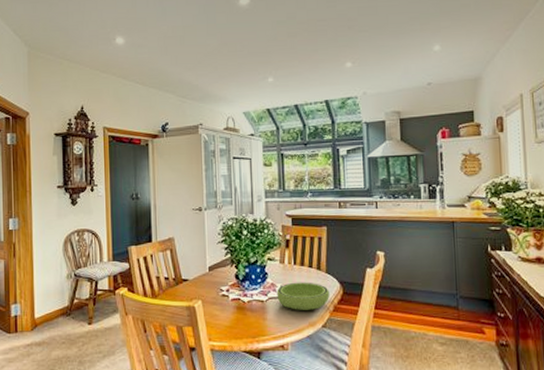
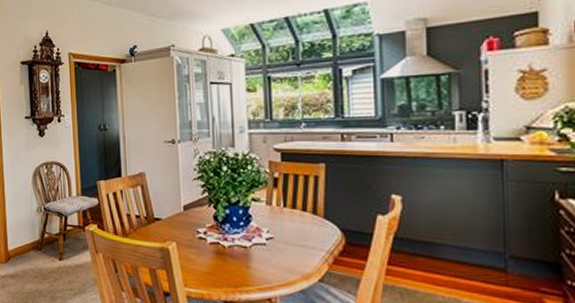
bowl: present [276,282,330,310] -> none [262,227,328,261]

